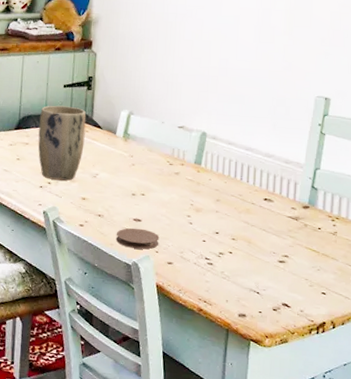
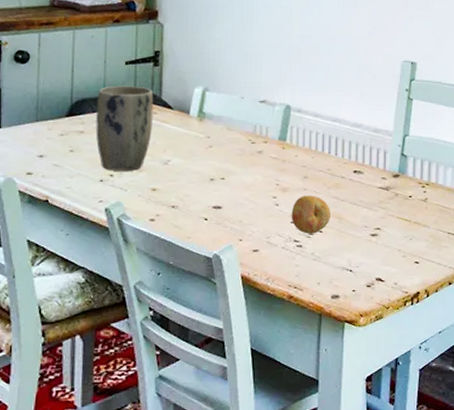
coaster: present [115,227,160,250] -> none [193,216,243,239]
fruit: none [203,217,241,254] -> present [291,196,331,234]

